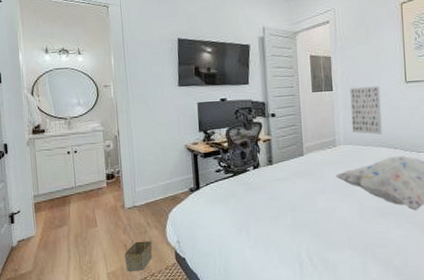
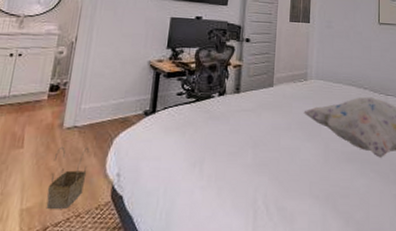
wall art: present [350,86,382,135] -> none [325,22,354,73]

